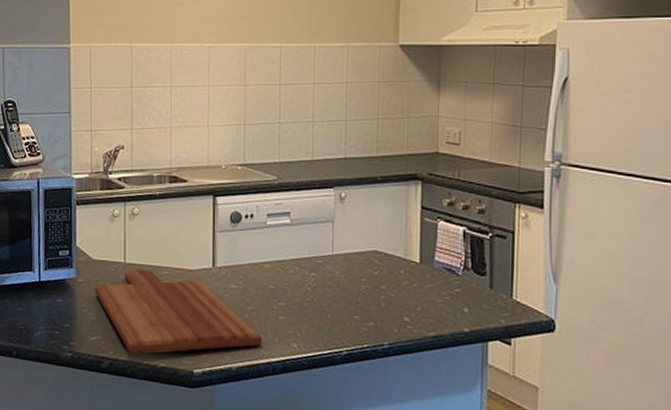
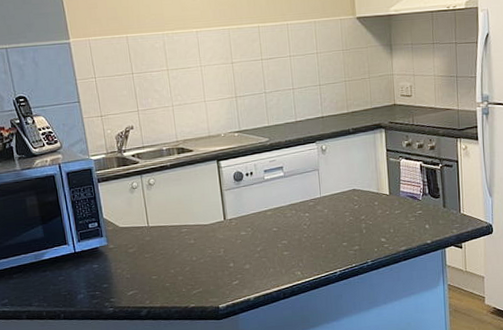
cutting board: present [95,269,262,355] -> none [125,229,272,301]

